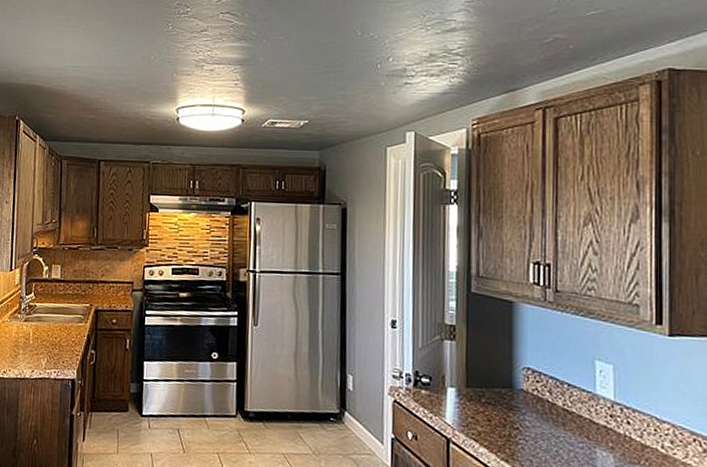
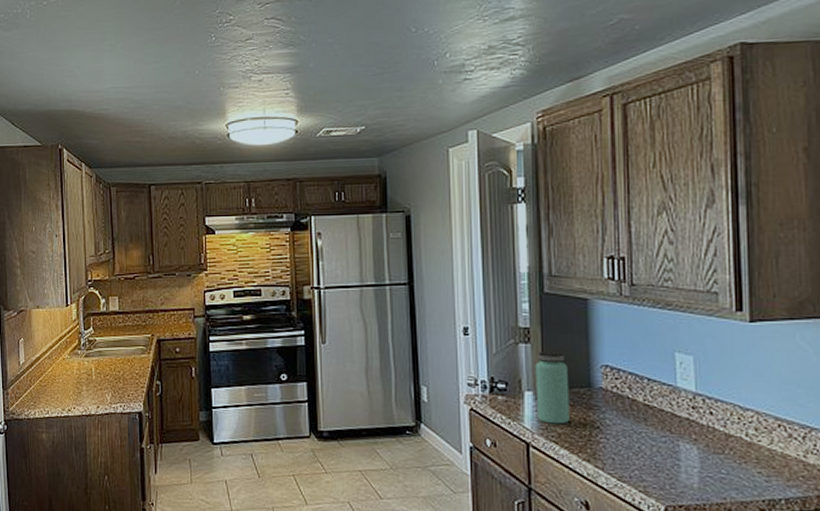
bottle: none [458,349,492,423] -> present [535,351,570,424]

